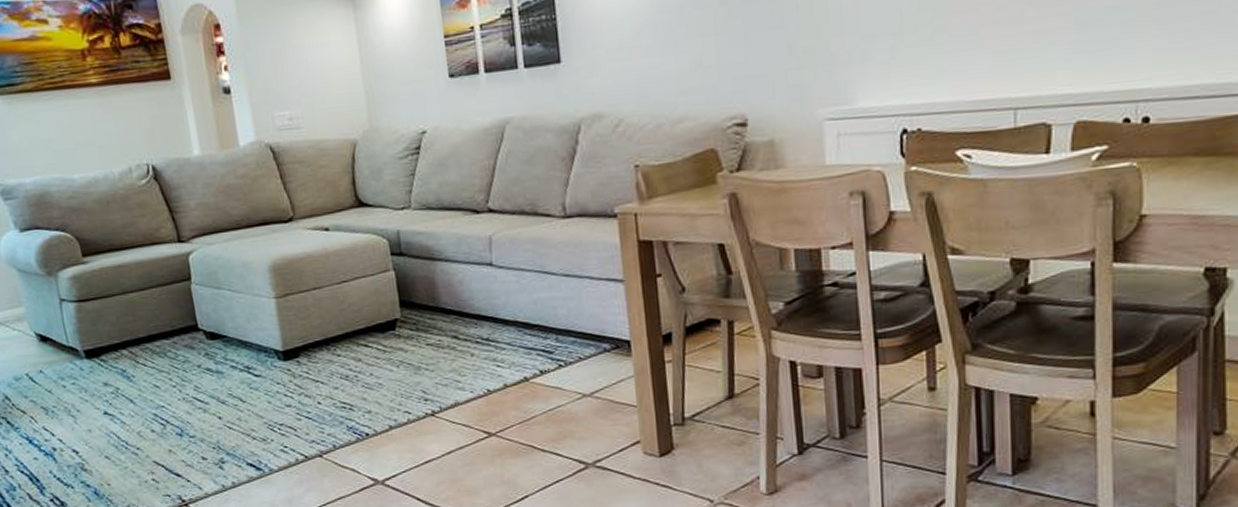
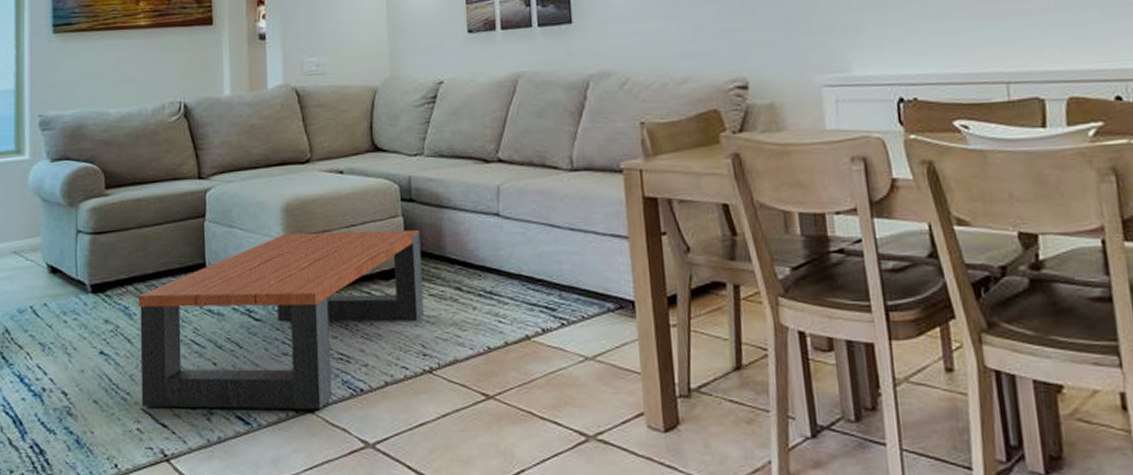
coffee table: none [134,283,422,460] -> present [138,230,424,409]

